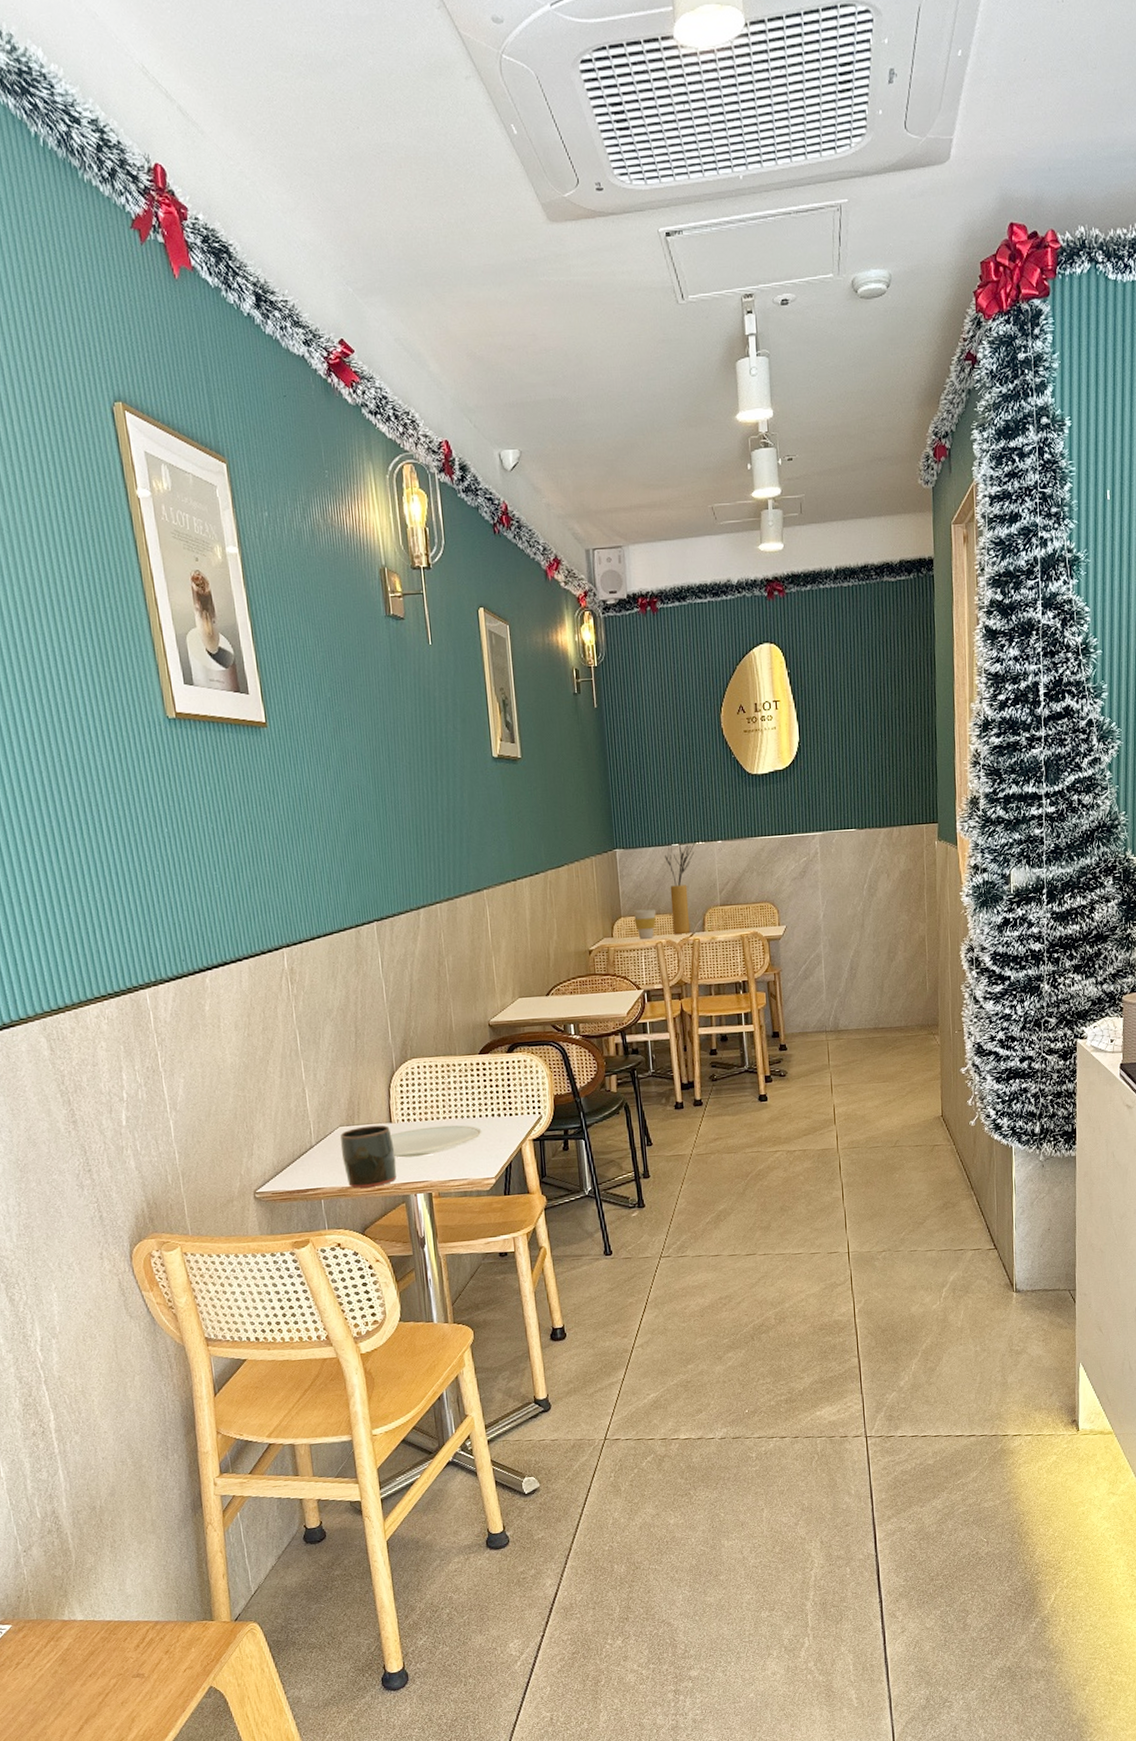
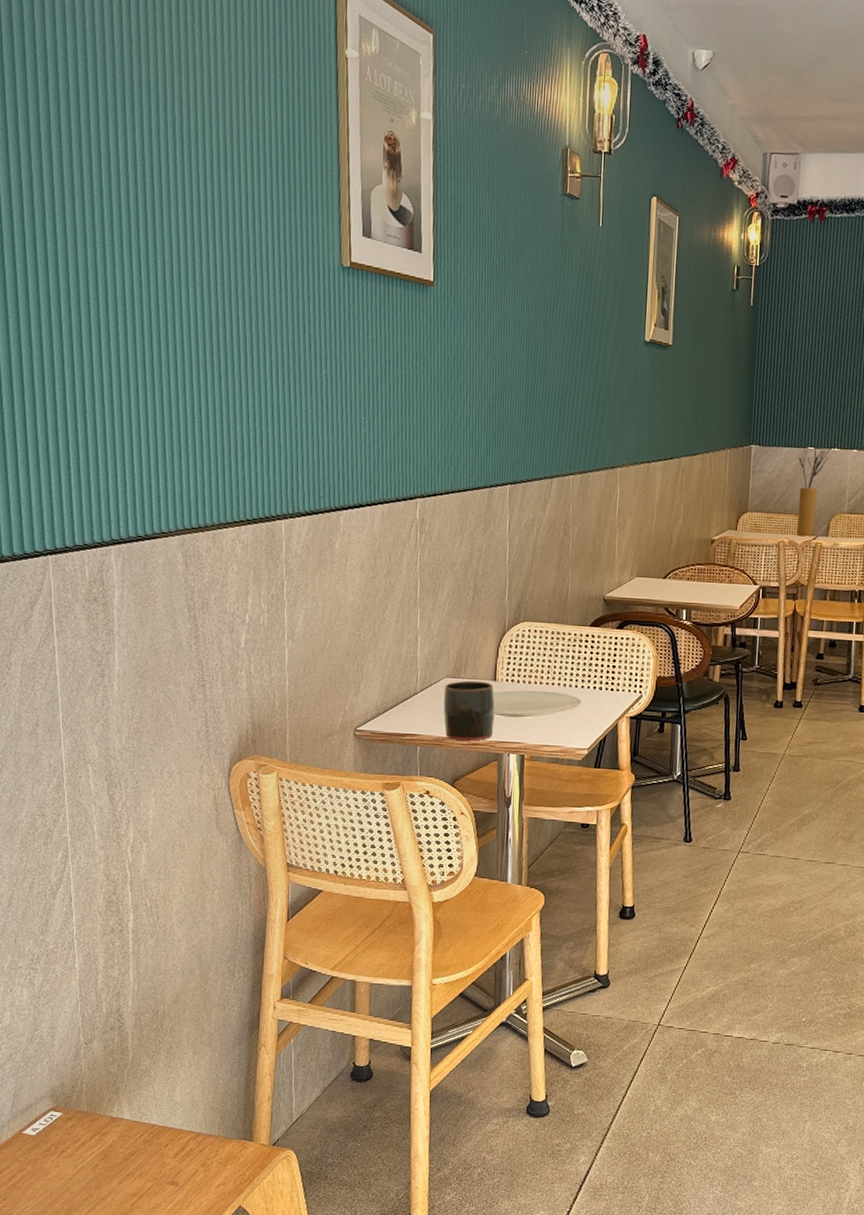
cup: present [632,909,656,940] -> none [759,506,783,538]

